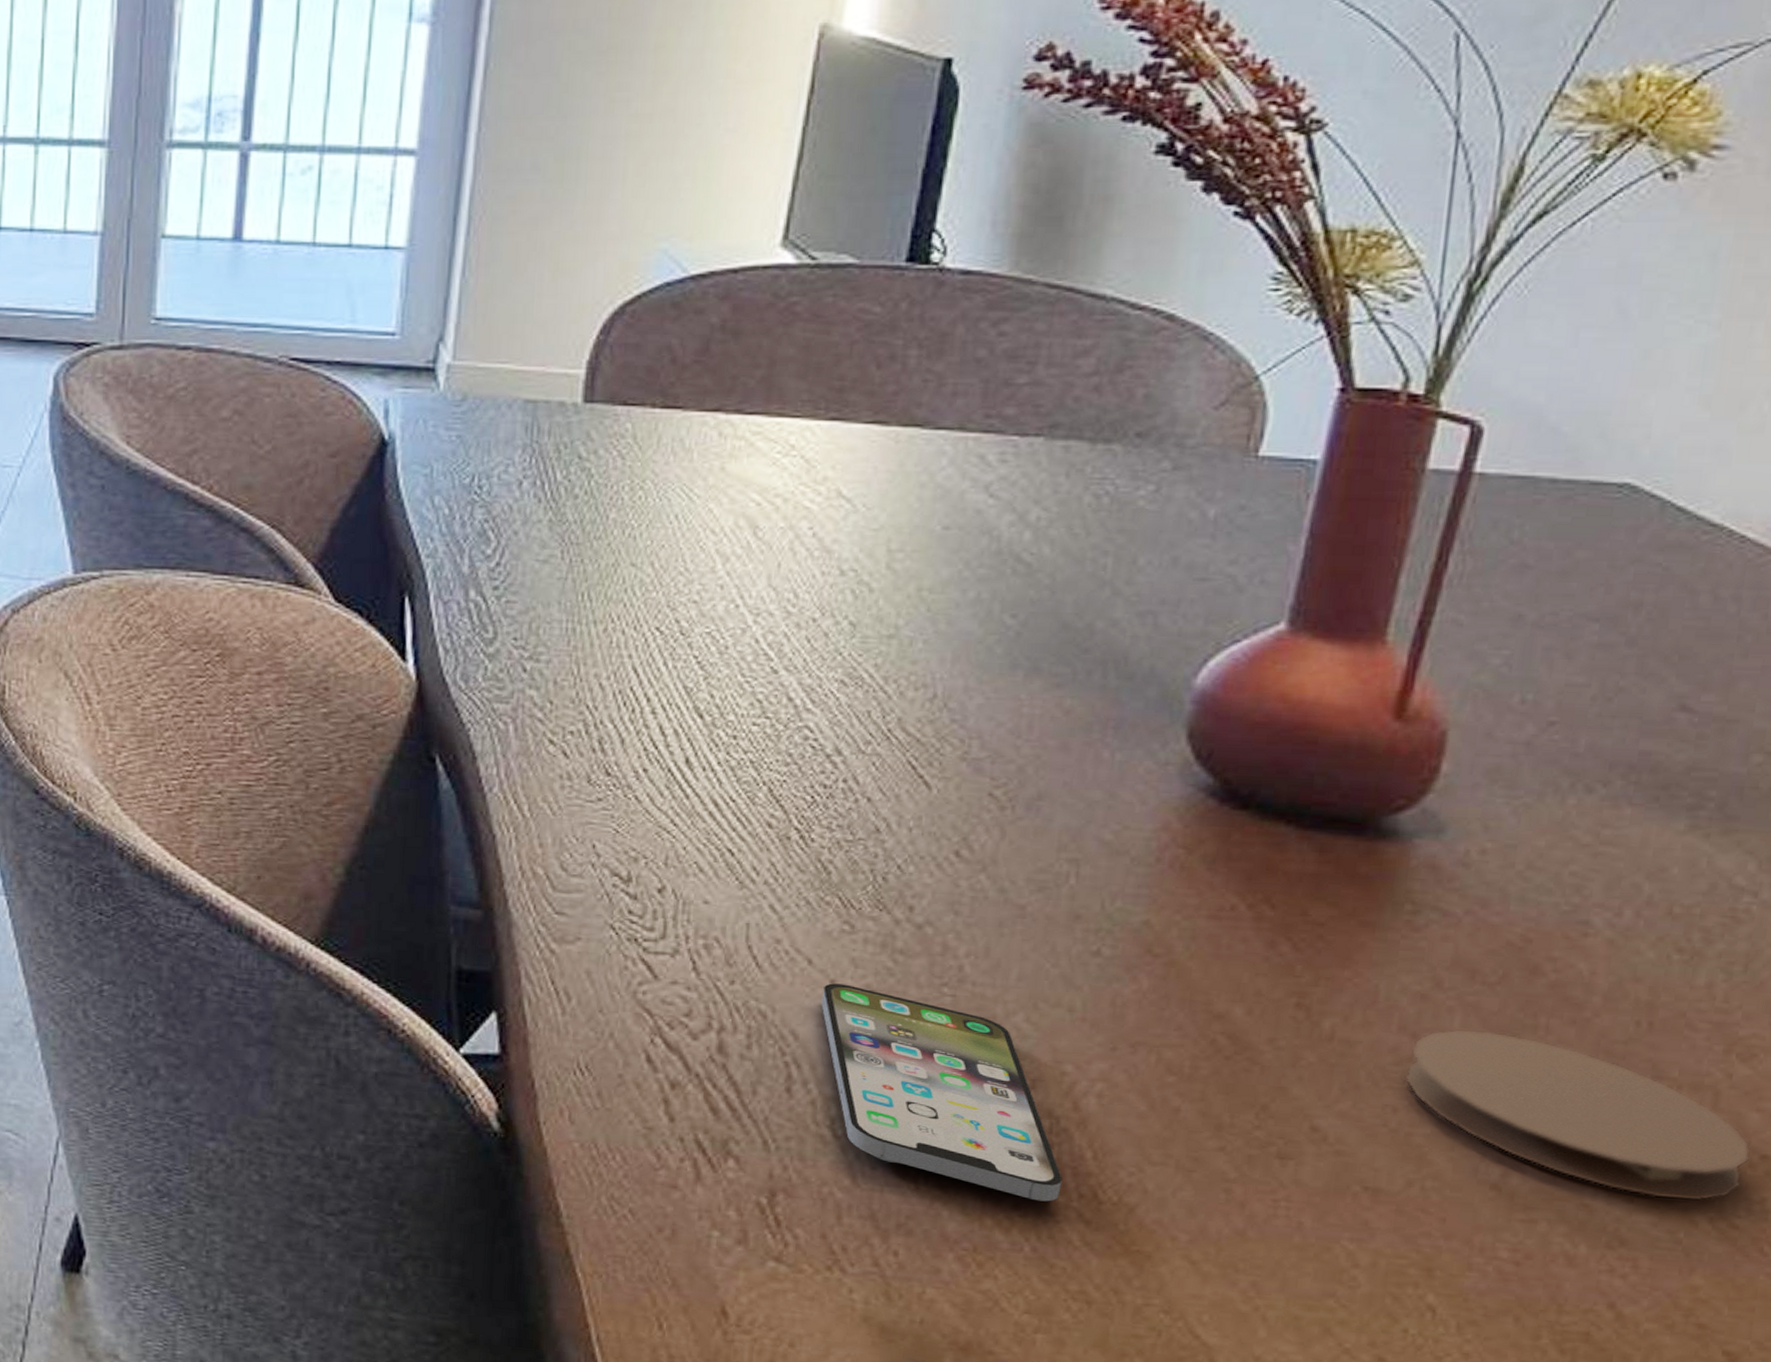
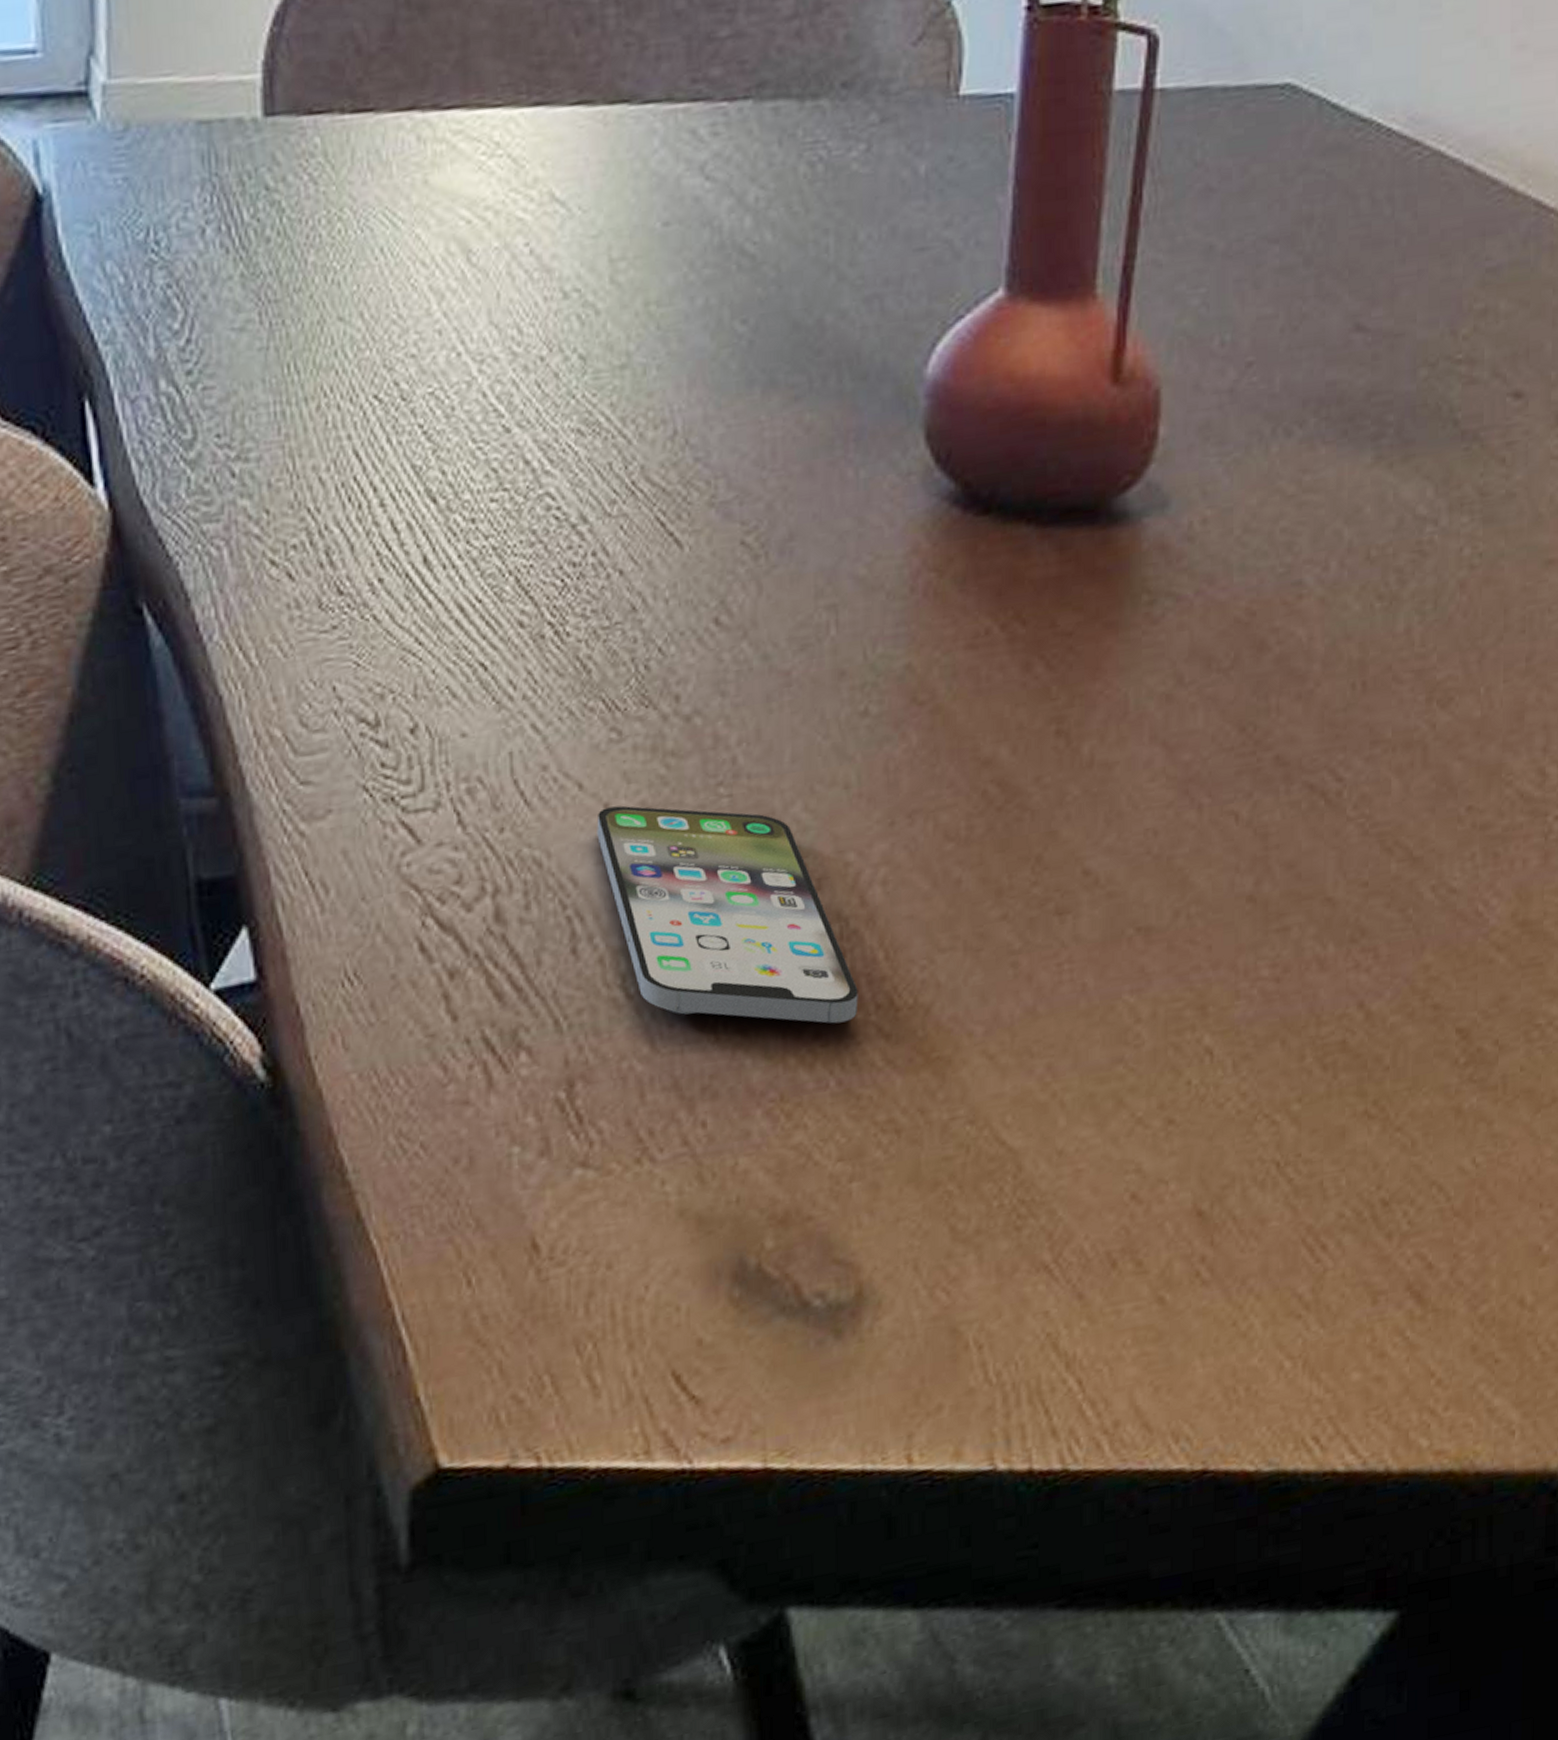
coaster: present [1404,1029,1751,1202] -> none [1160,722,1459,876]

